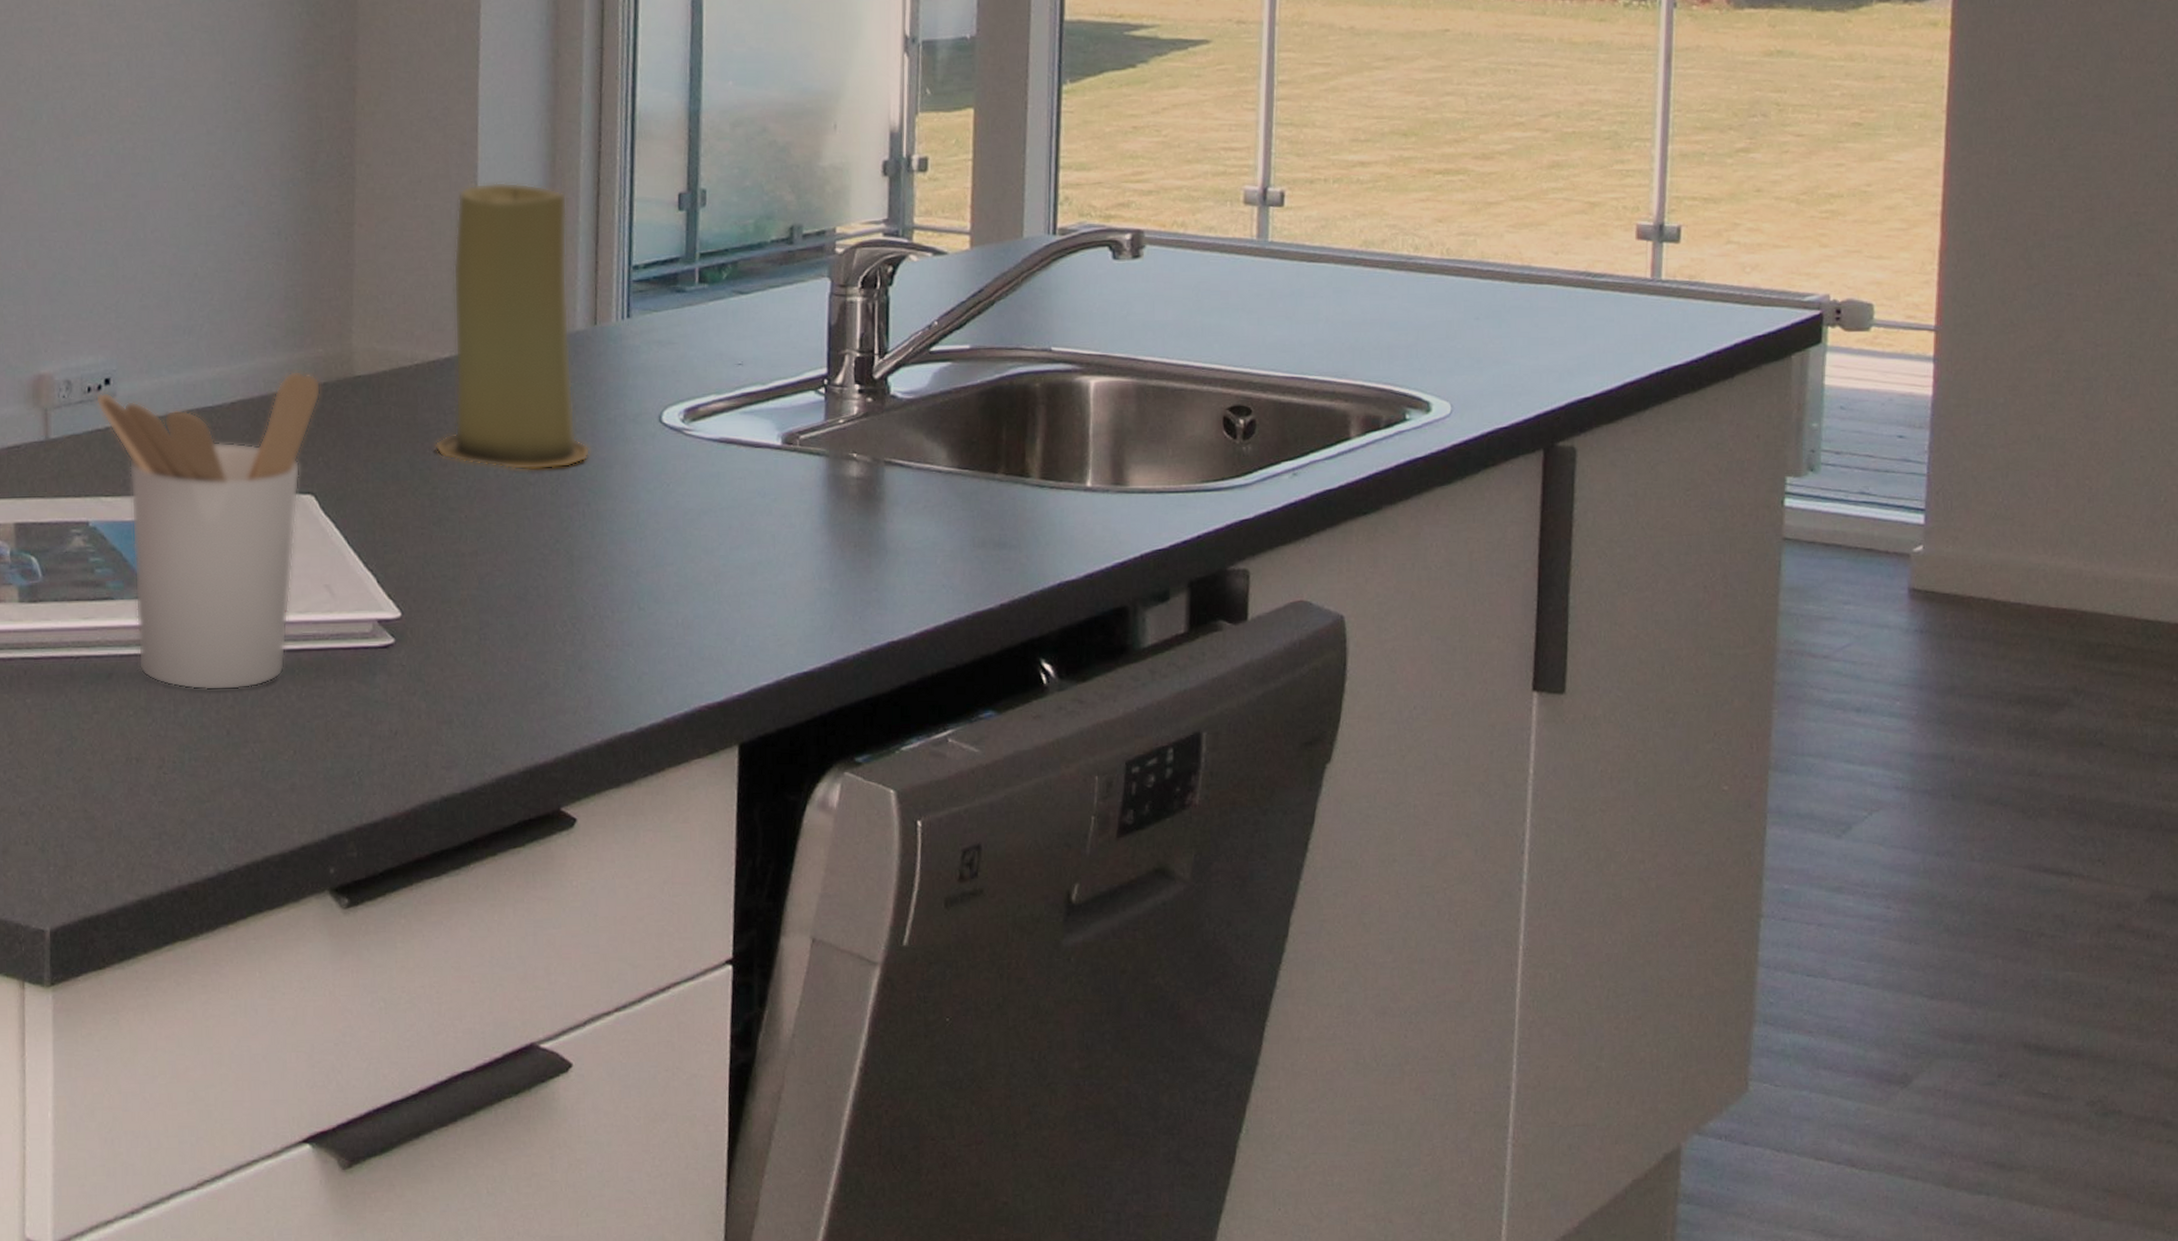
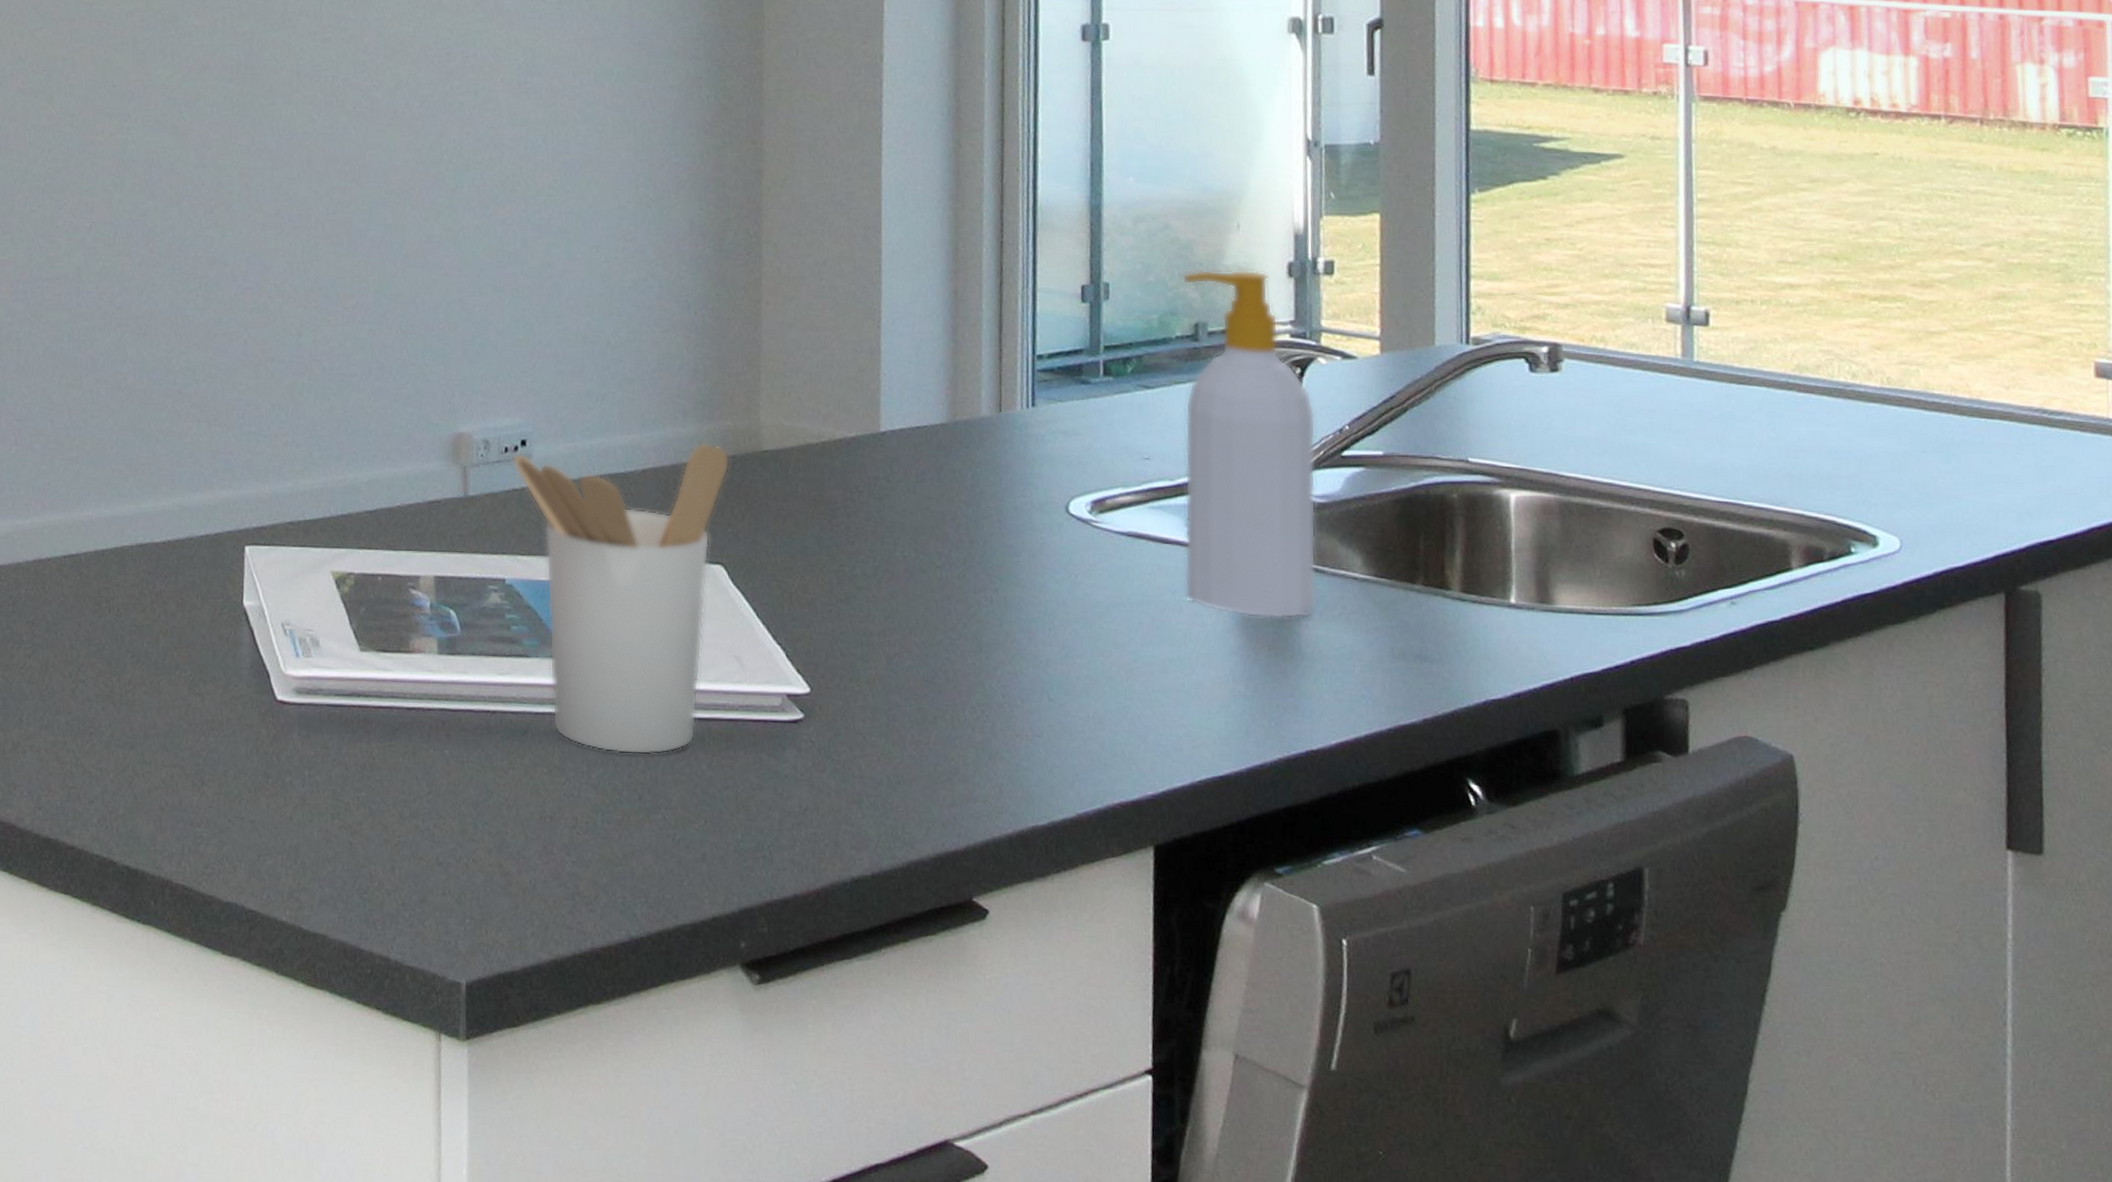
candle: present [435,181,591,470] -> none [842,266,998,554]
soap bottle: none [774,170,906,515] -> present [1182,269,1316,619]

